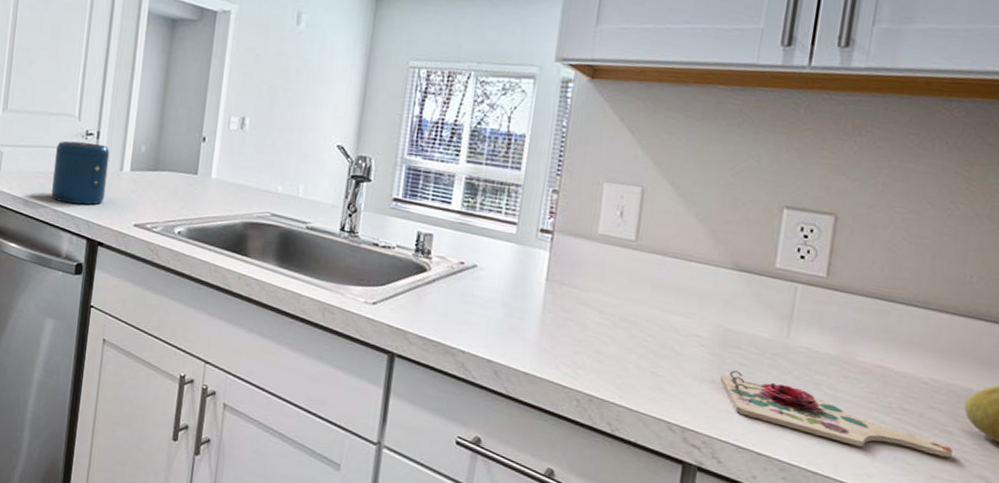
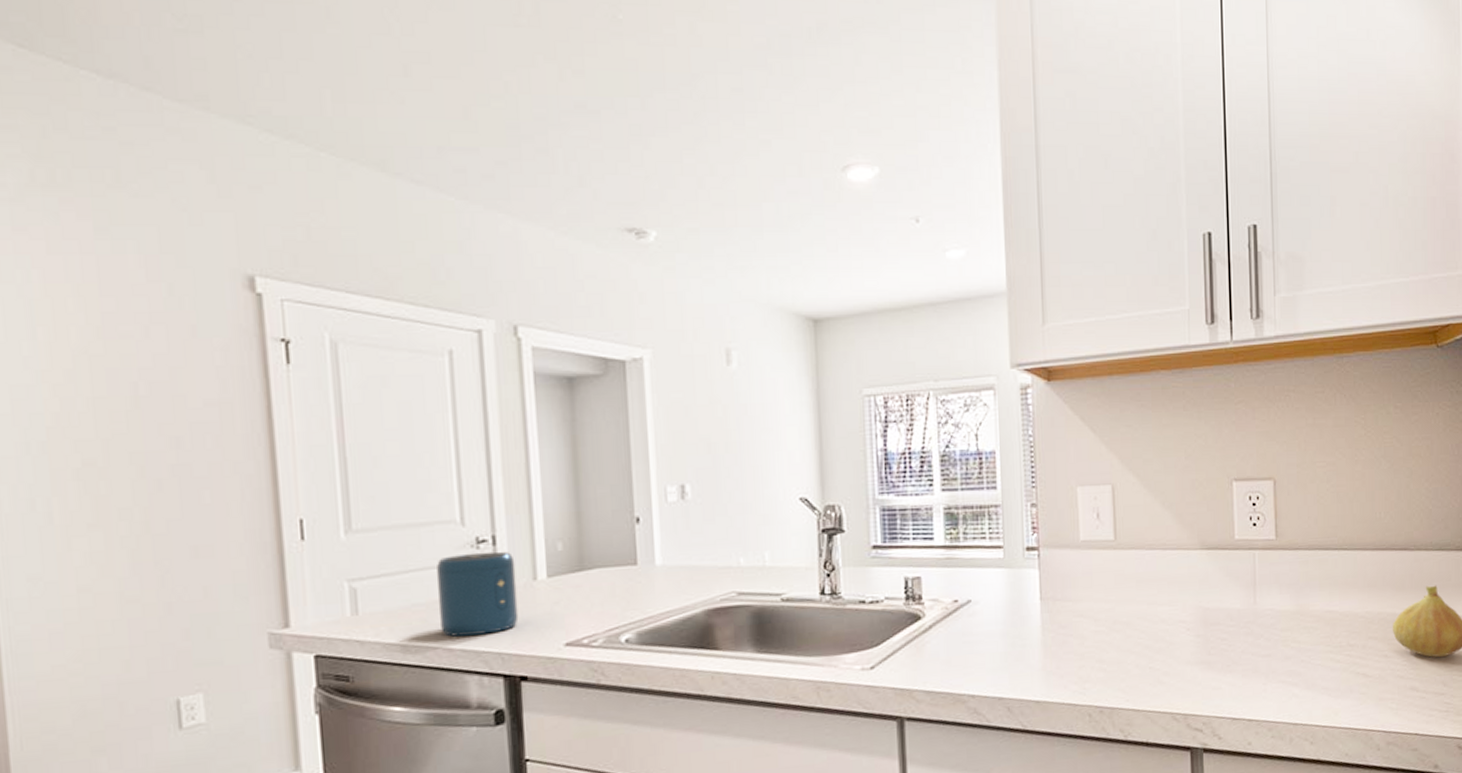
cutting board: present [720,370,953,458] -> none [1208,646,1390,690]

